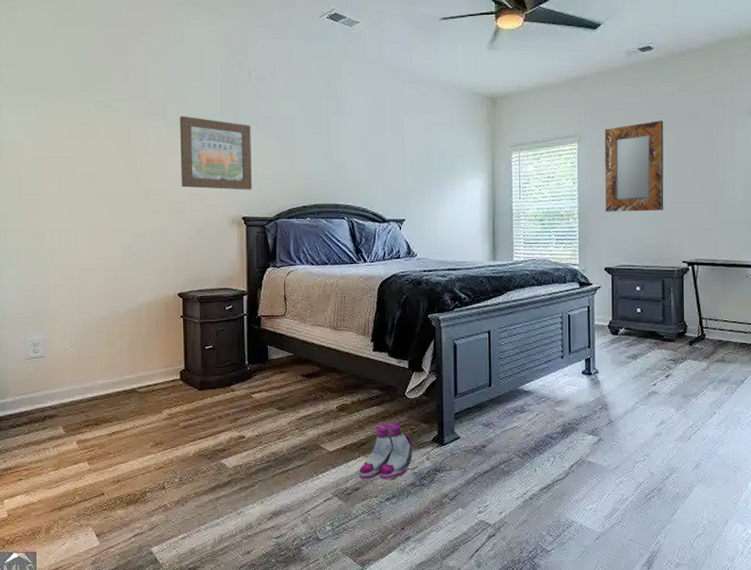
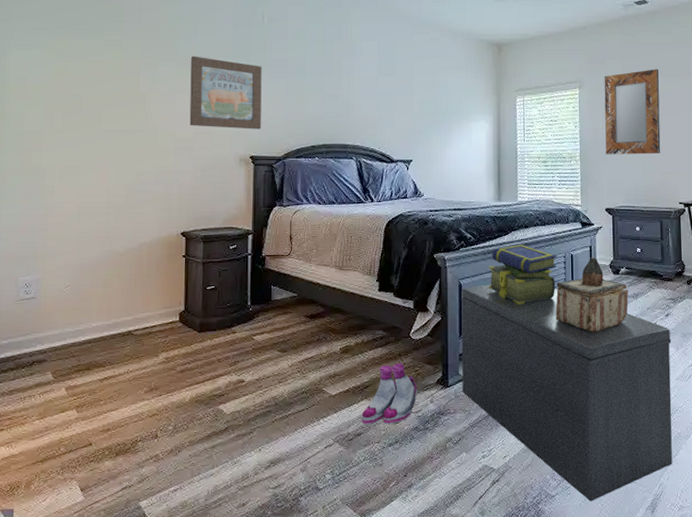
bench: none [455,344,672,557] -> present [461,284,672,502]
stack of books: none [483,304,553,365] -> present [488,244,557,304]
decorative box: none [552,318,627,393] -> present [555,257,629,333]

